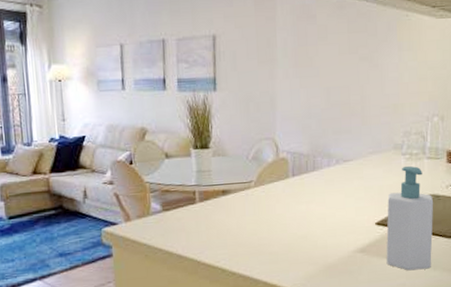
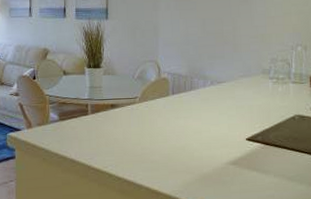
soap bottle: present [386,166,434,271] -> none [256,88,299,184]

